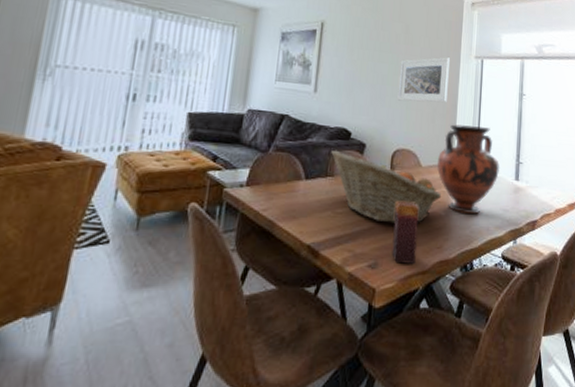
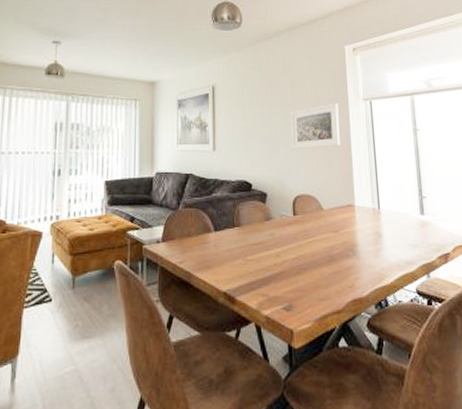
fruit basket: present [331,150,442,224] -> none [235,201,347,266]
candle: present [392,200,419,264] -> none [302,244,329,305]
vase: present [436,124,499,214] -> none [338,166,403,252]

